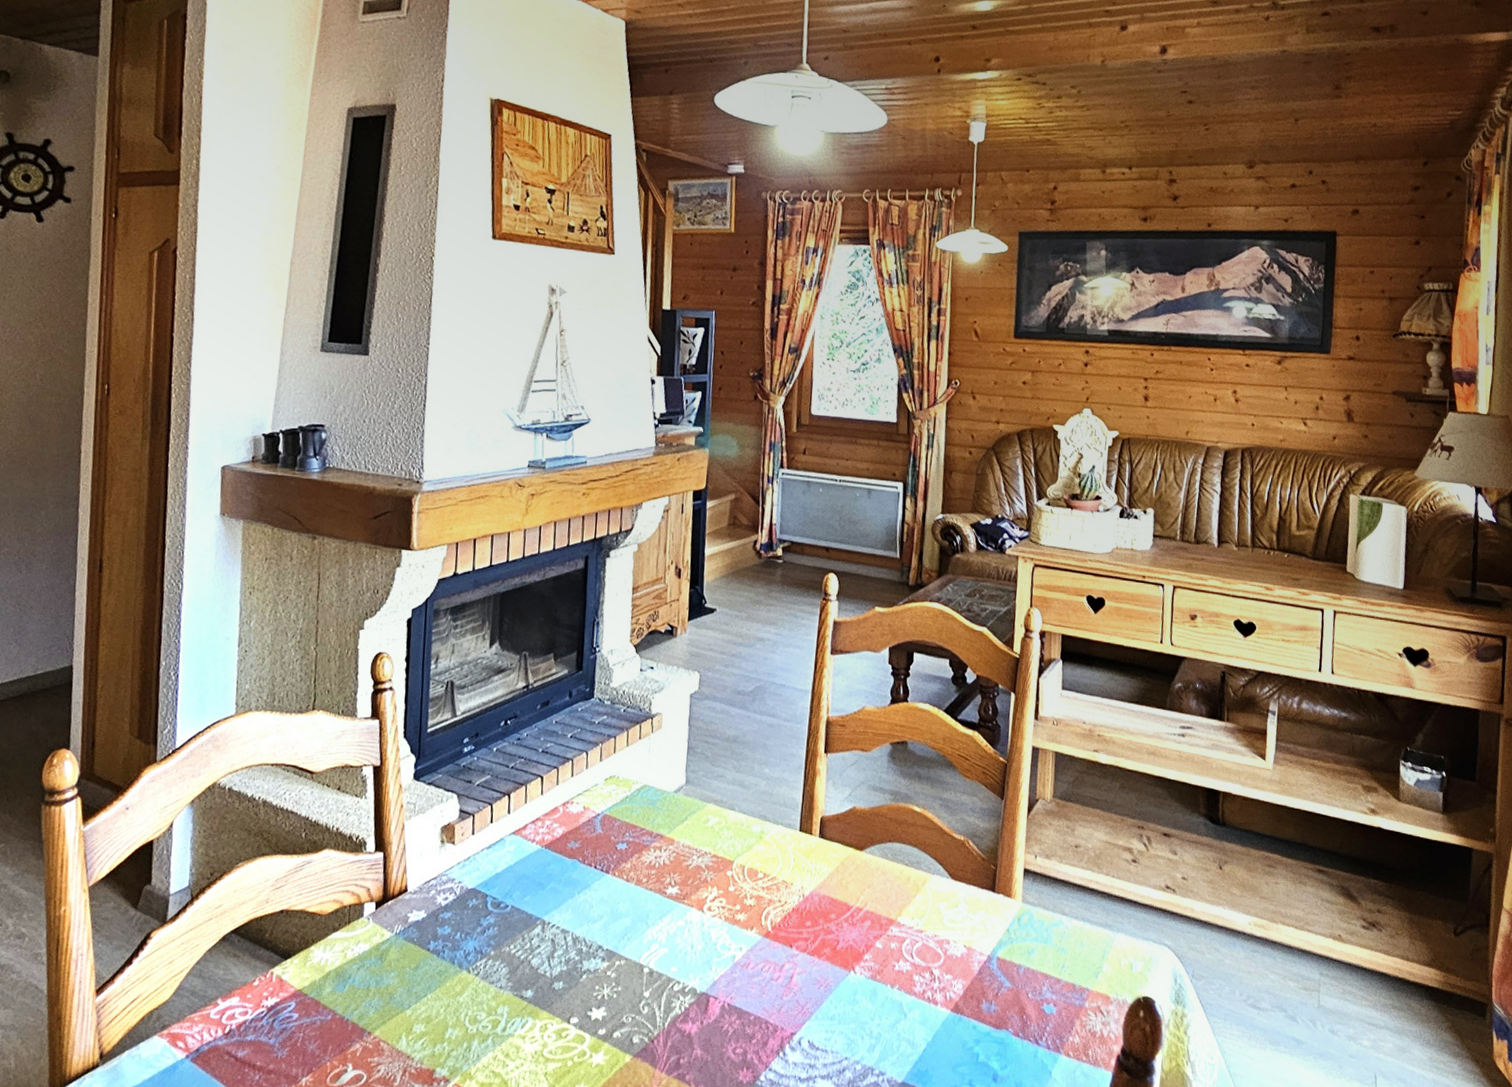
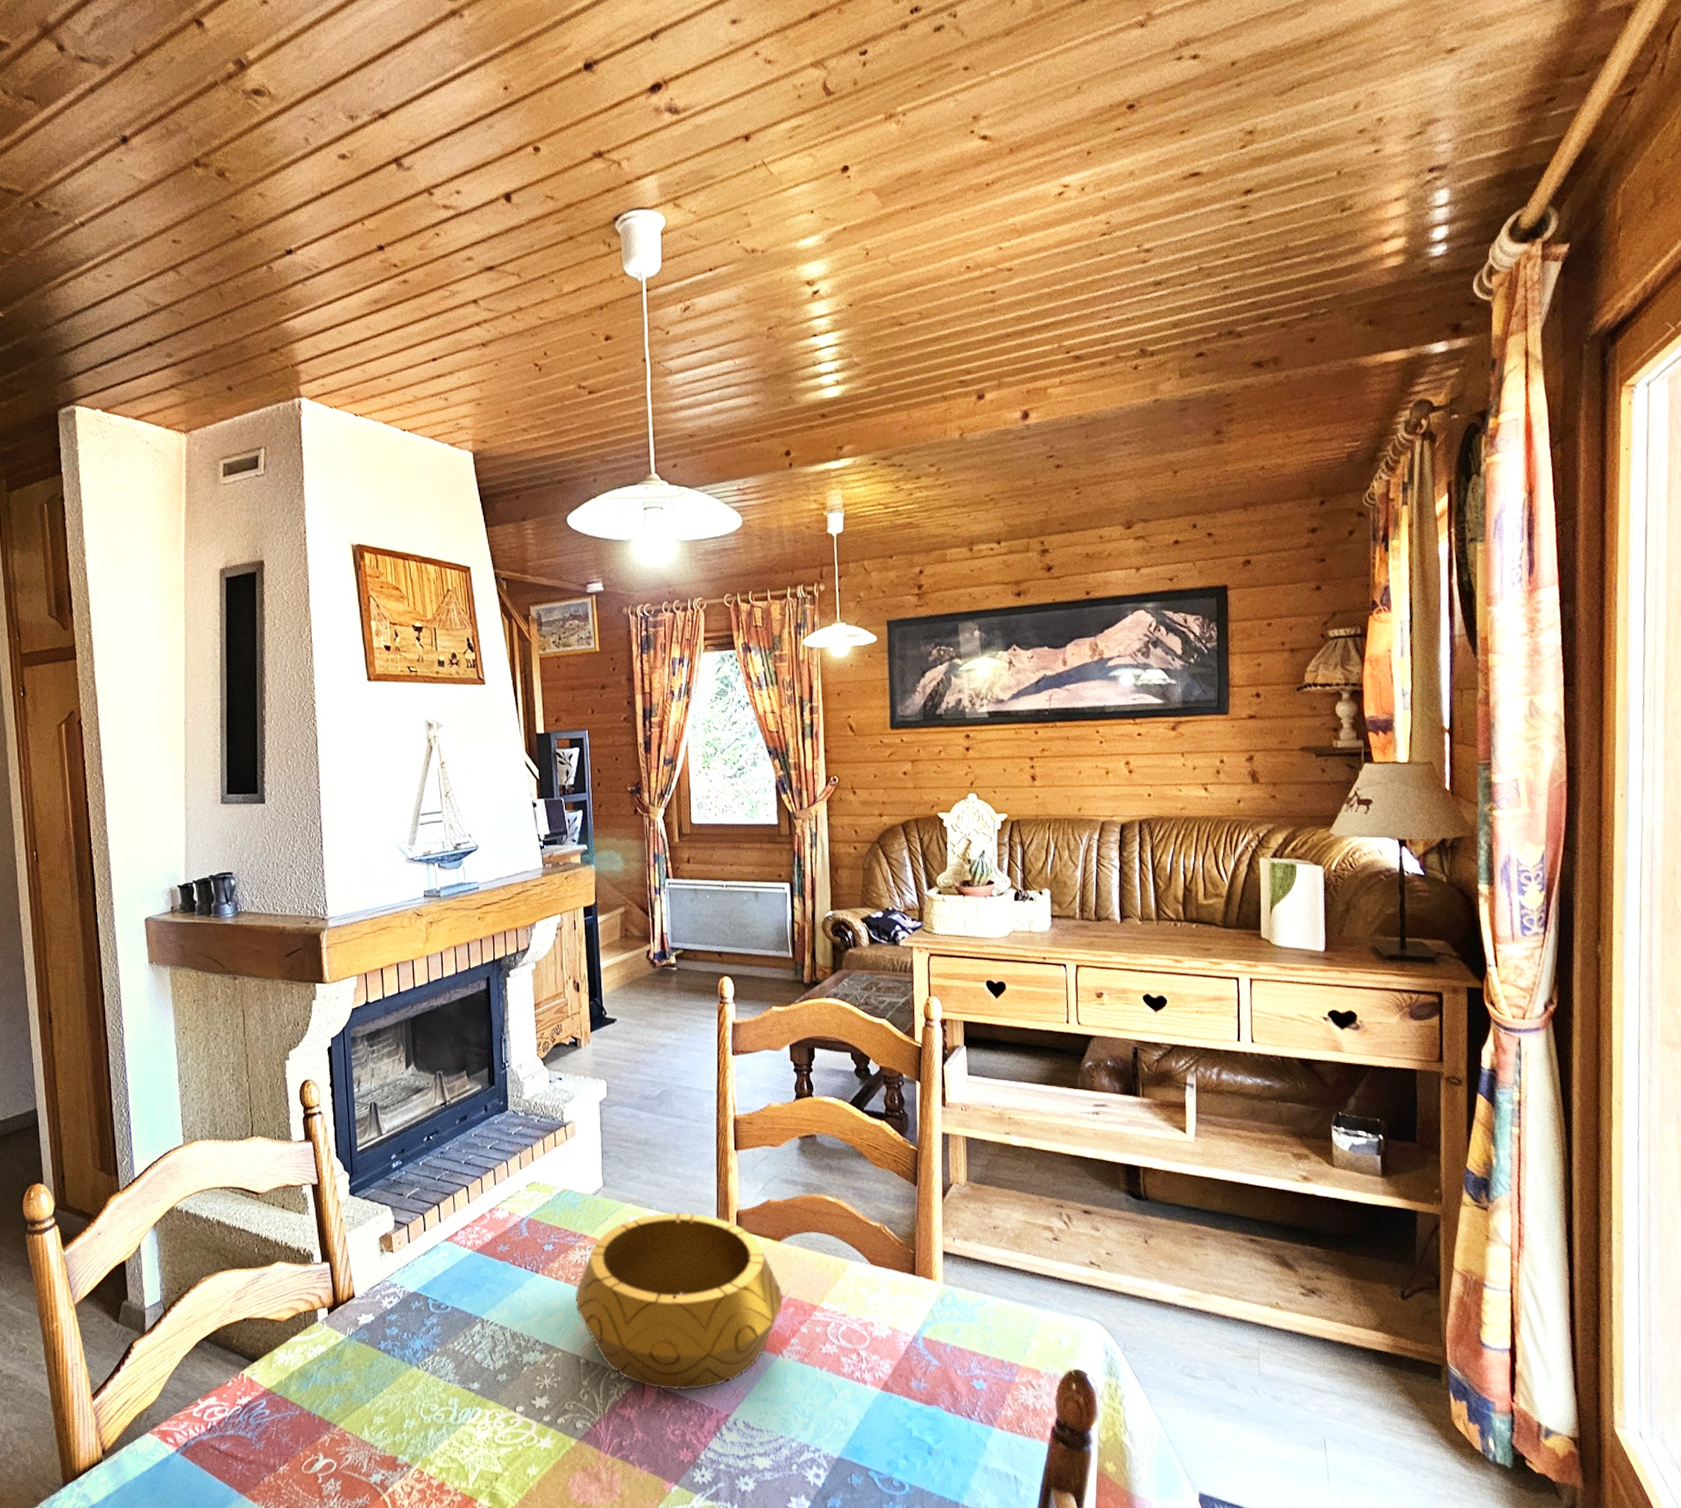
decorative bowl: none [644,815,860,1006] -> present [575,1212,783,1391]

